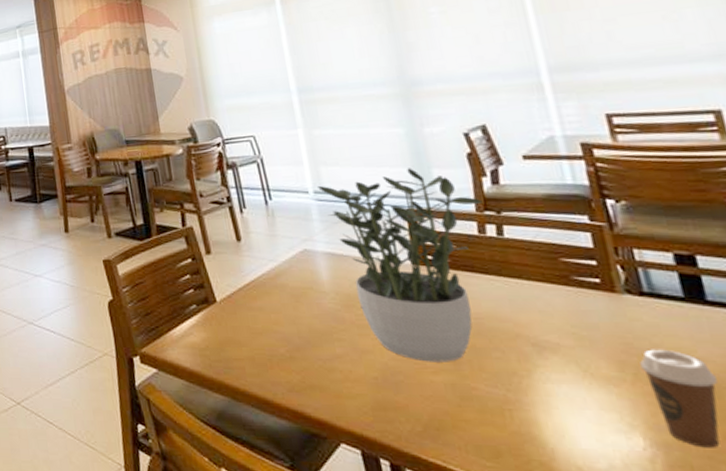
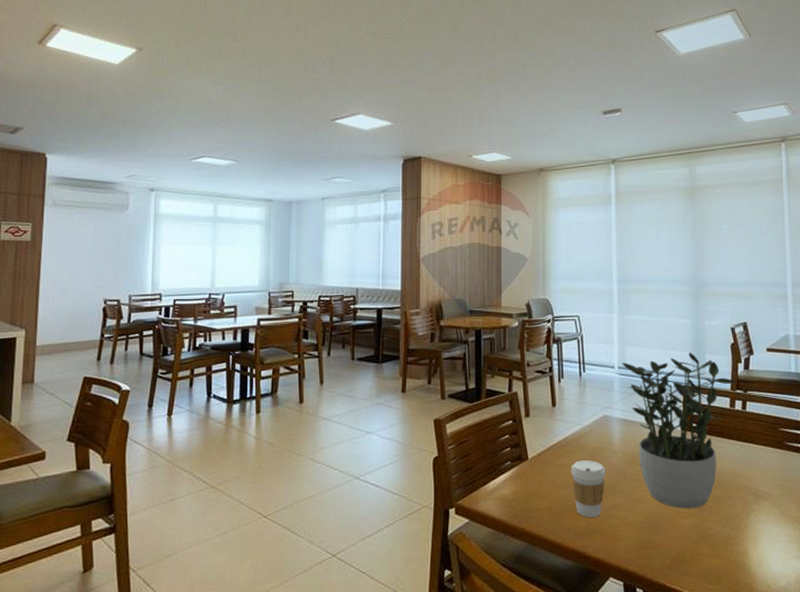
coffee cup: none [270,303,318,370] -> present [571,460,606,517]

